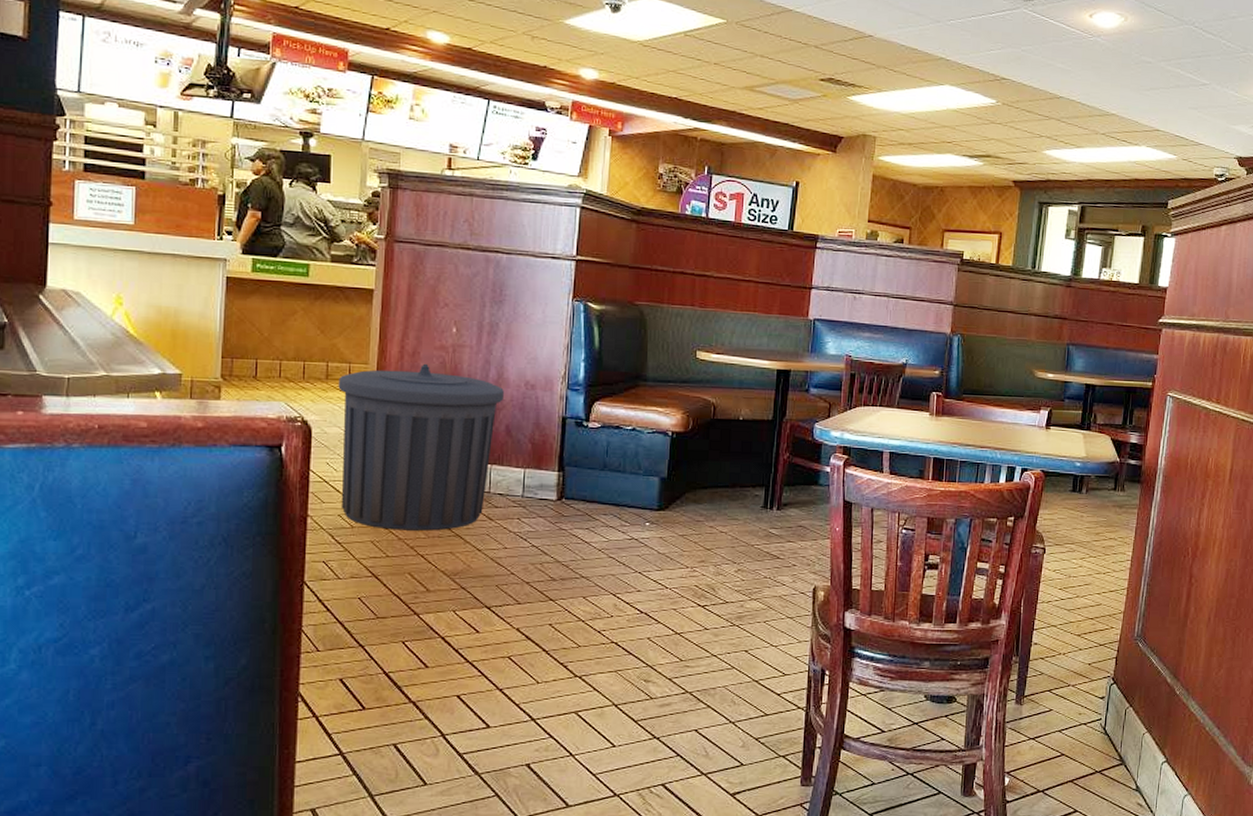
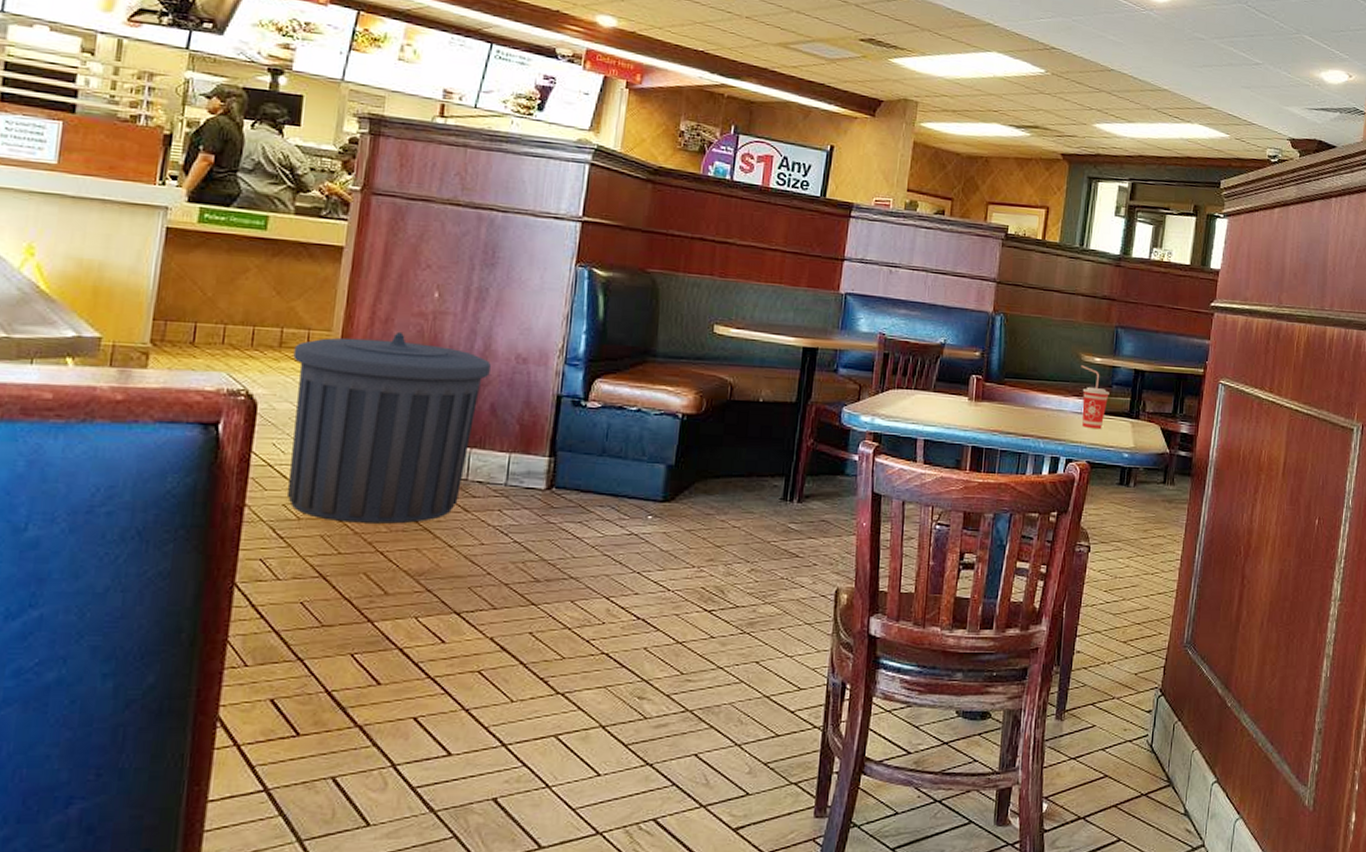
beverage cup: none [1034,381,1062,441] -> present [1081,365,1110,430]

